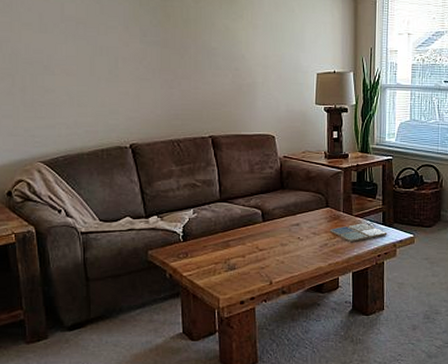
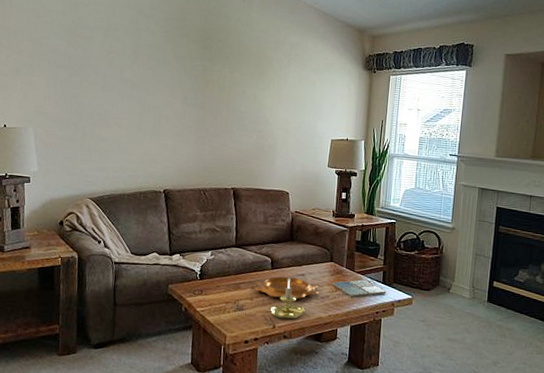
decorative bowl: none [245,228,316,251] -> present [254,276,319,299]
candle holder: none [262,230,303,274] -> present [268,279,305,320]

